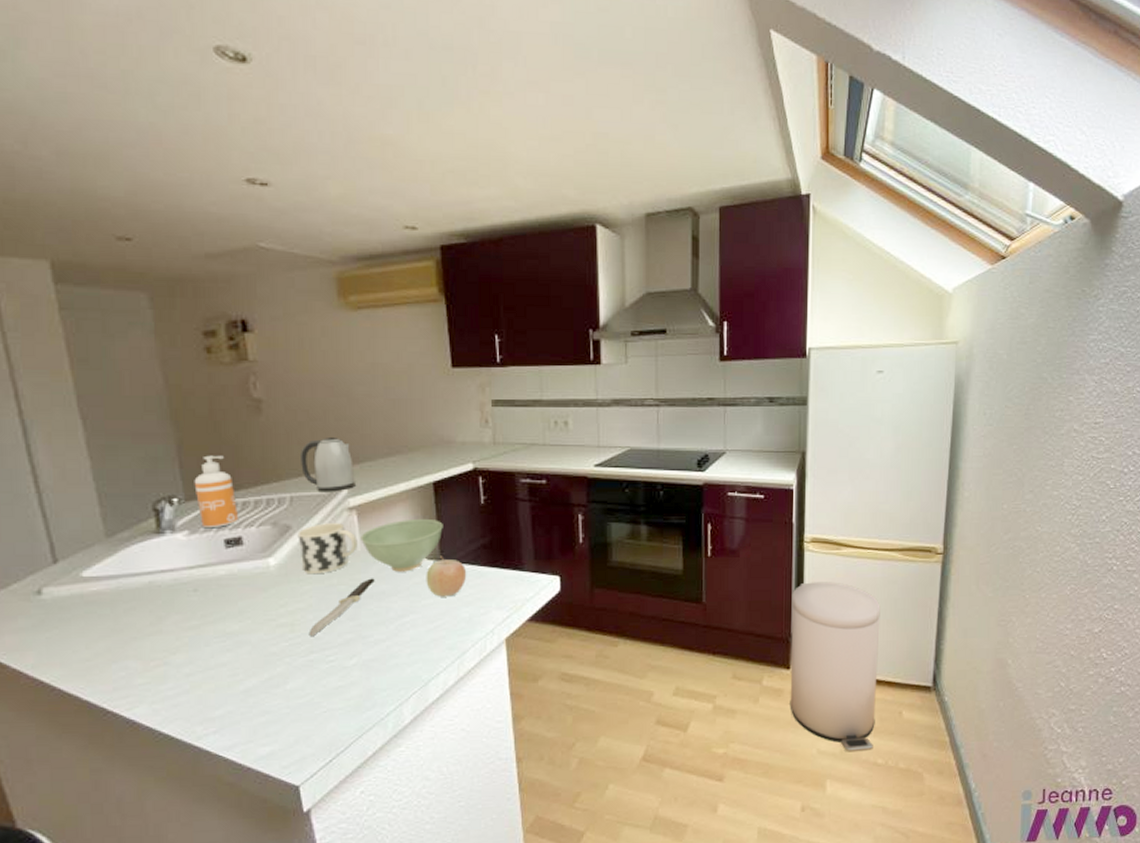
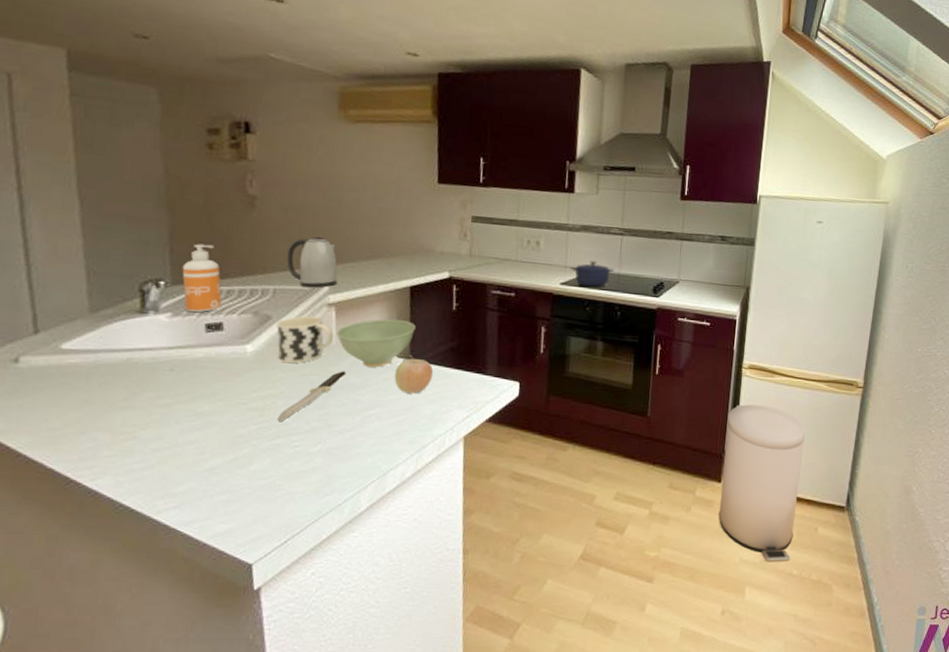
cooking pot: none [603,436,653,466] -> present [570,260,615,288]

